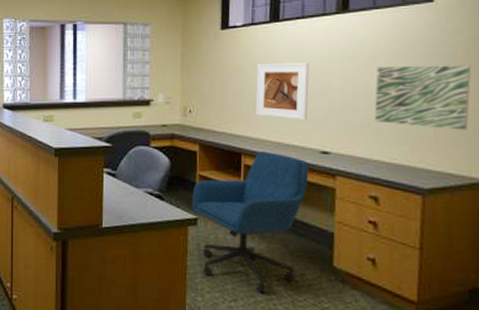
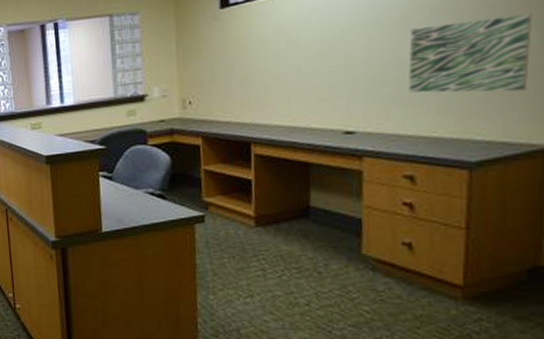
office chair: present [192,150,309,292] -> none [197,137,331,286]
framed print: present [255,62,310,121] -> none [264,33,328,100]

